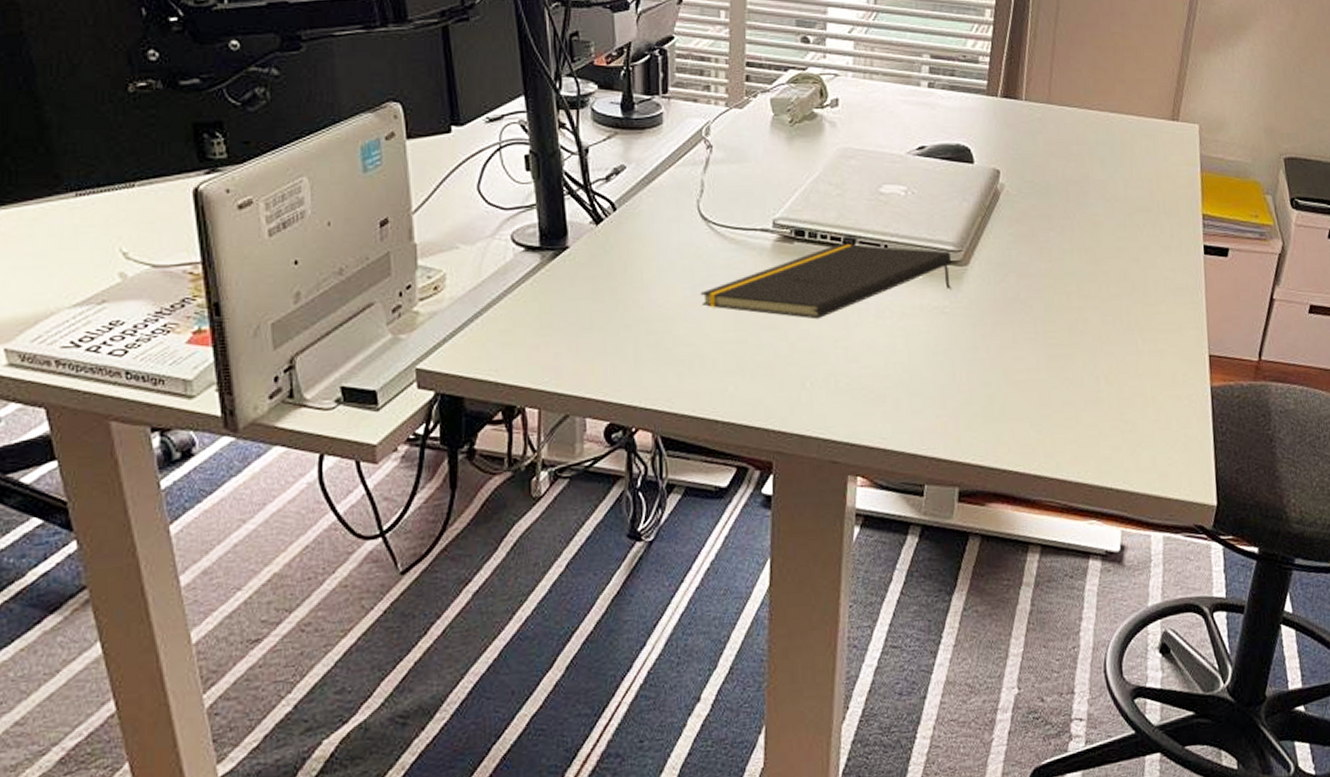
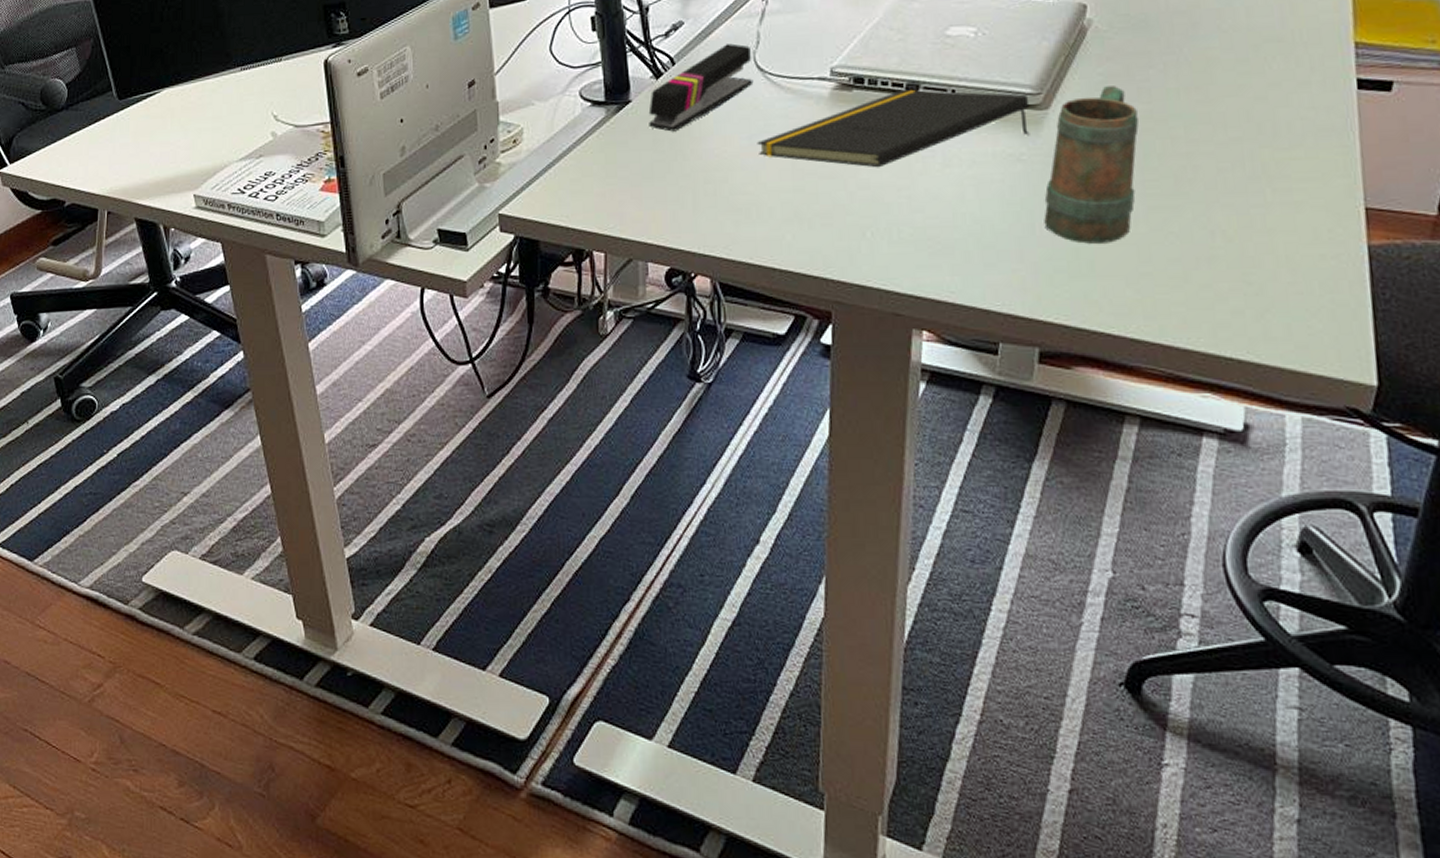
stapler: none [587,191,697,281] -> present [648,43,754,132]
mug: none [963,245,1041,390] -> present [1044,86,1139,244]

